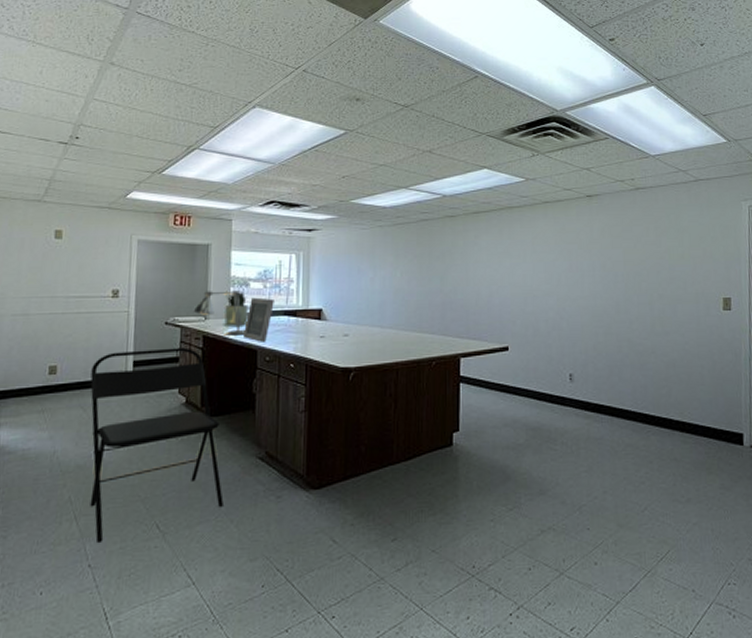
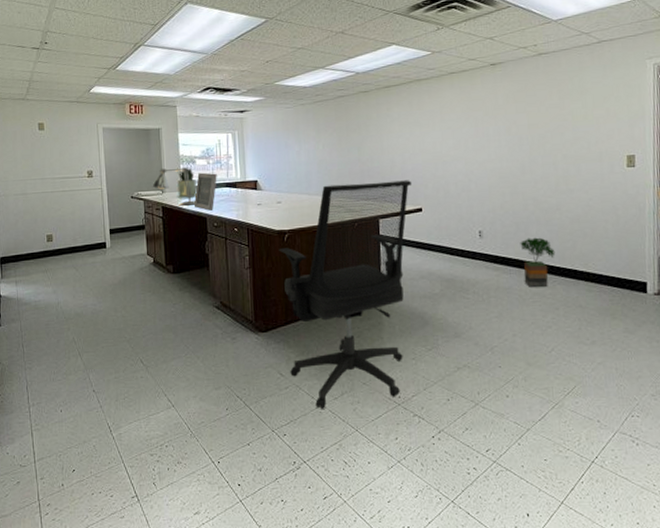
folding chair: present [90,347,224,544] -> none [78,217,190,374]
office chair: none [342,315,499,583] -> present [279,180,412,409]
potted tree: none [613,382,650,439] -> present [520,237,556,288]

